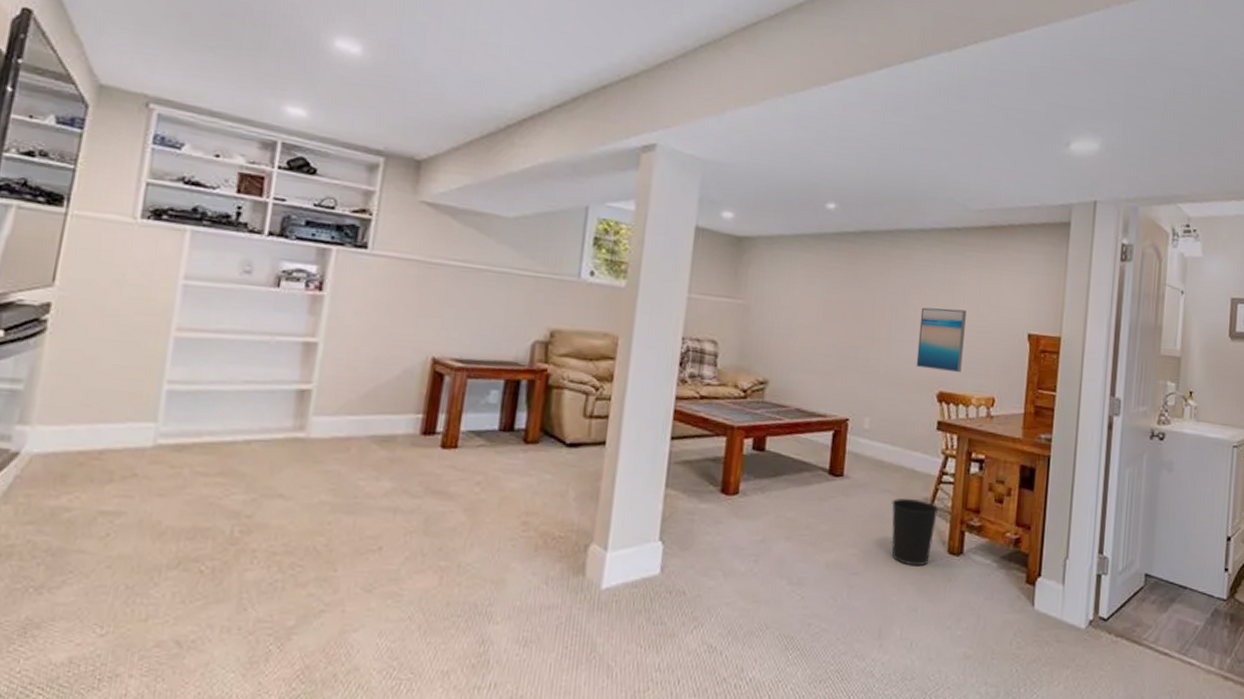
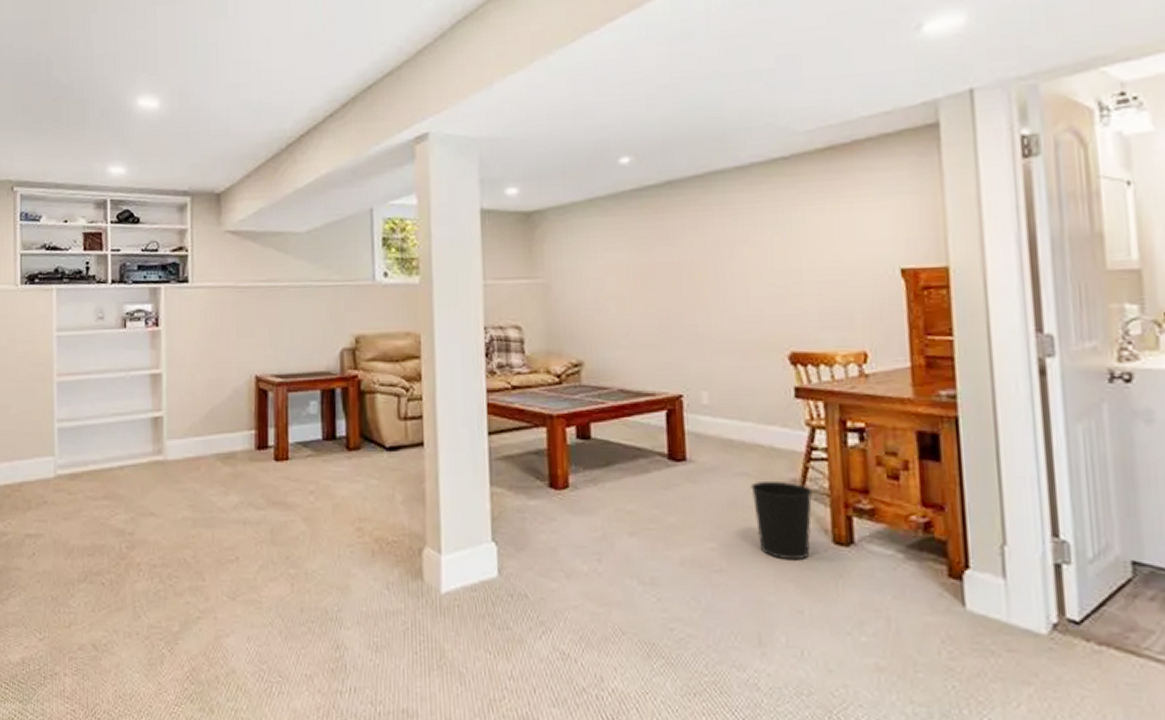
wall art: present [916,307,966,373] -> none [752,252,816,328]

